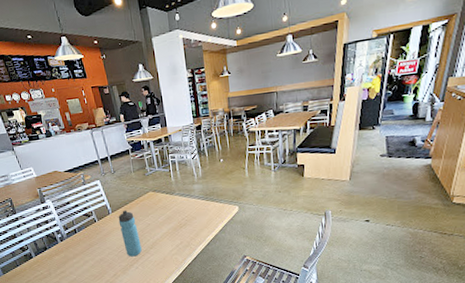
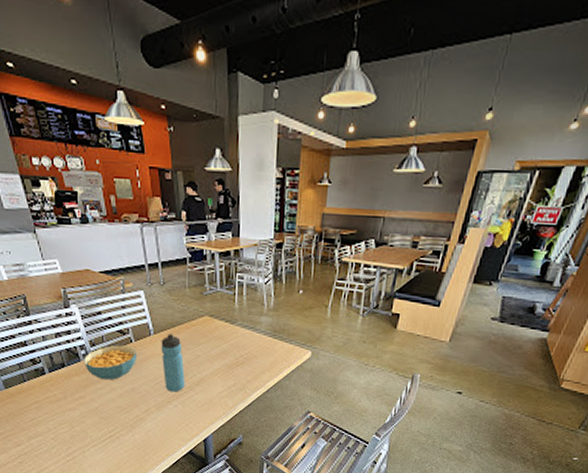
cereal bowl: none [61,225,101,255] -> present [84,345,136,380]

